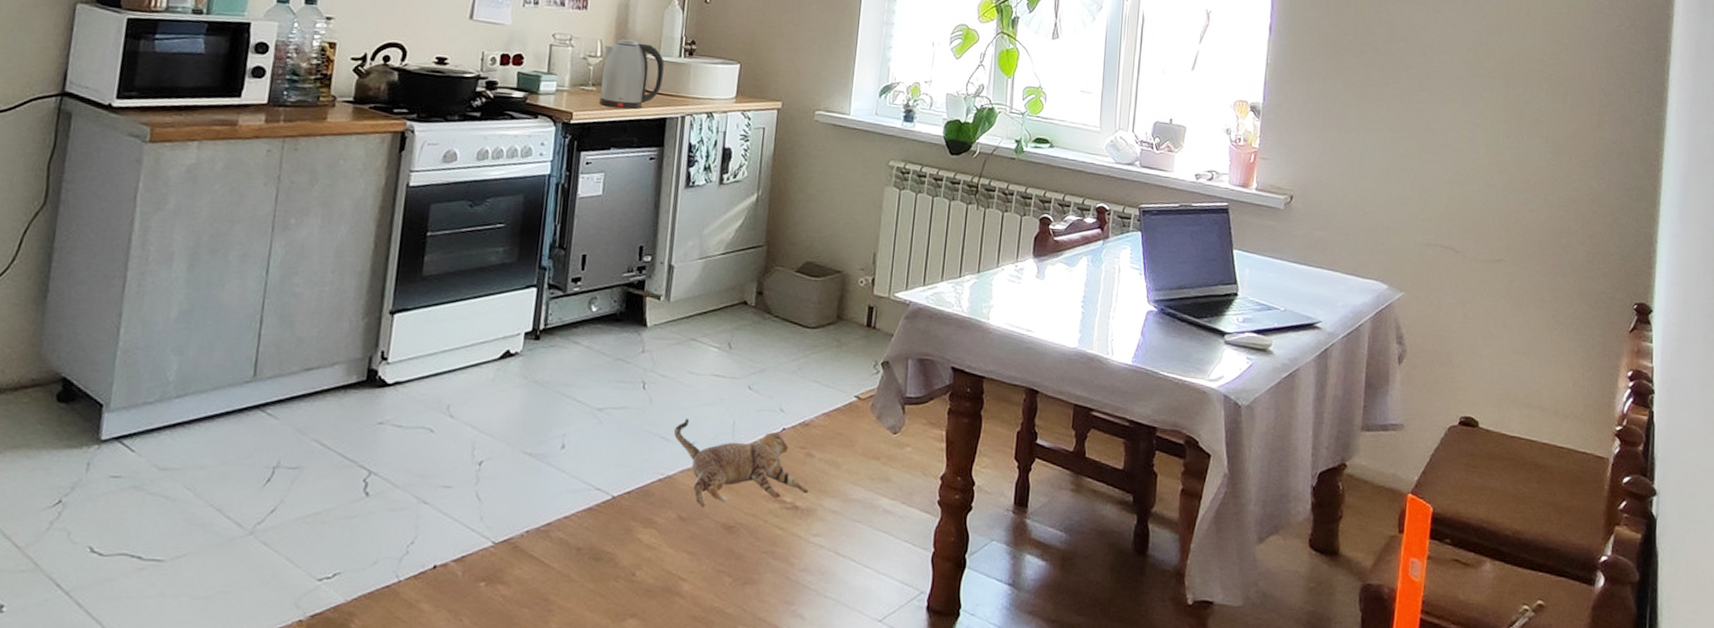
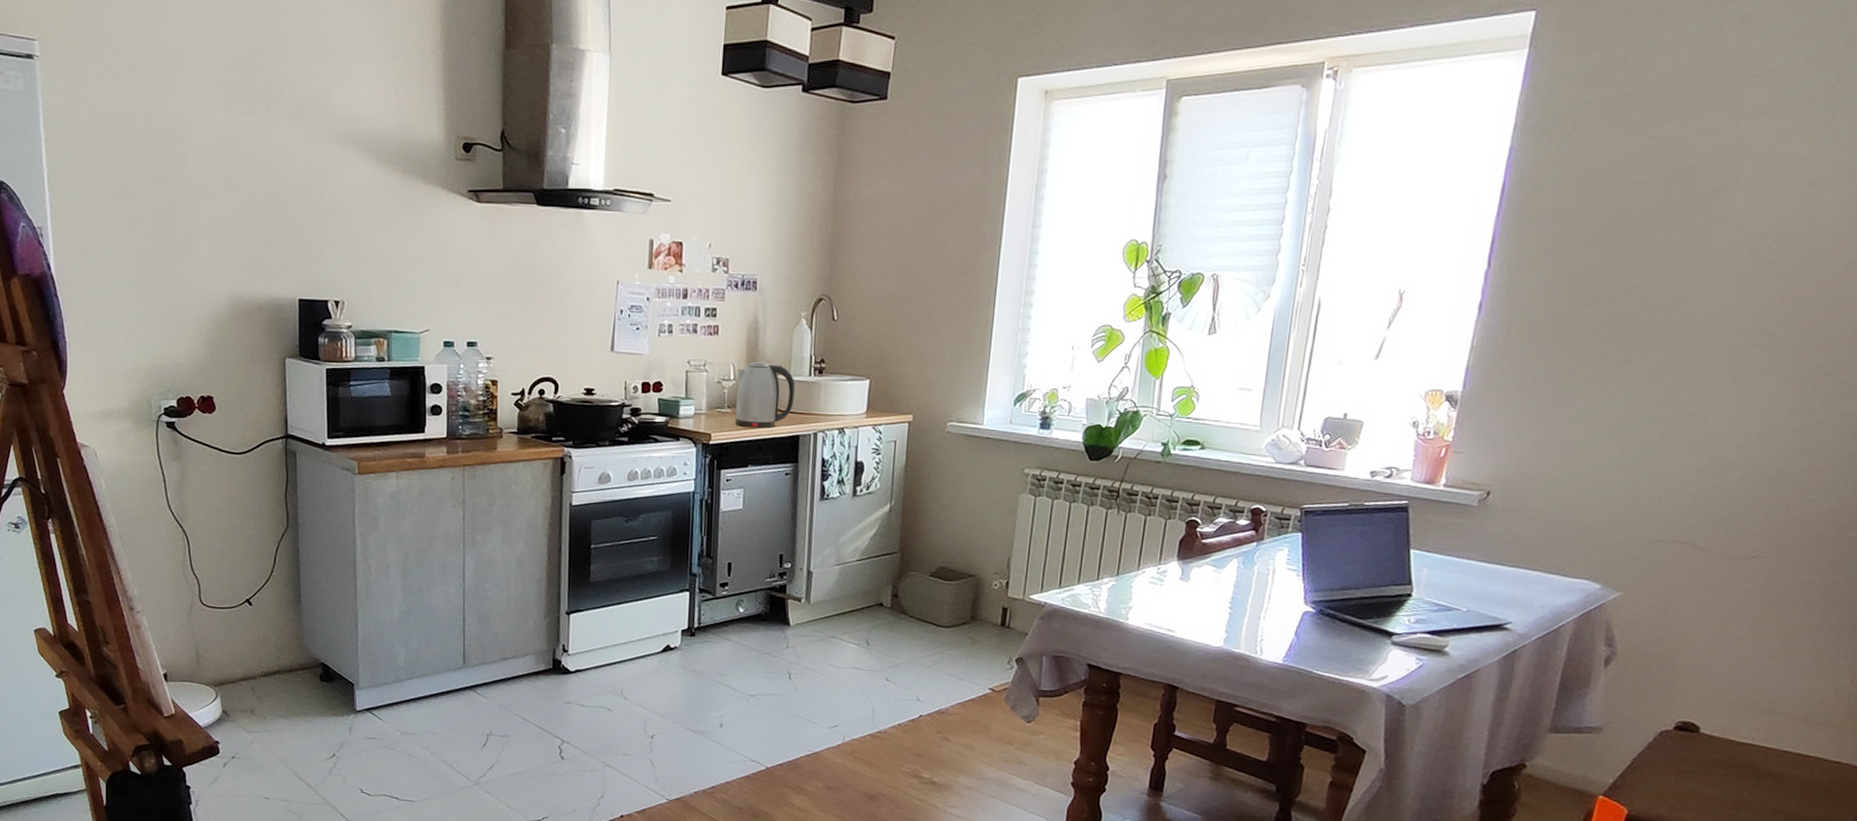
cat: present [673,418,809,508] -> none [818,704,945,780]

